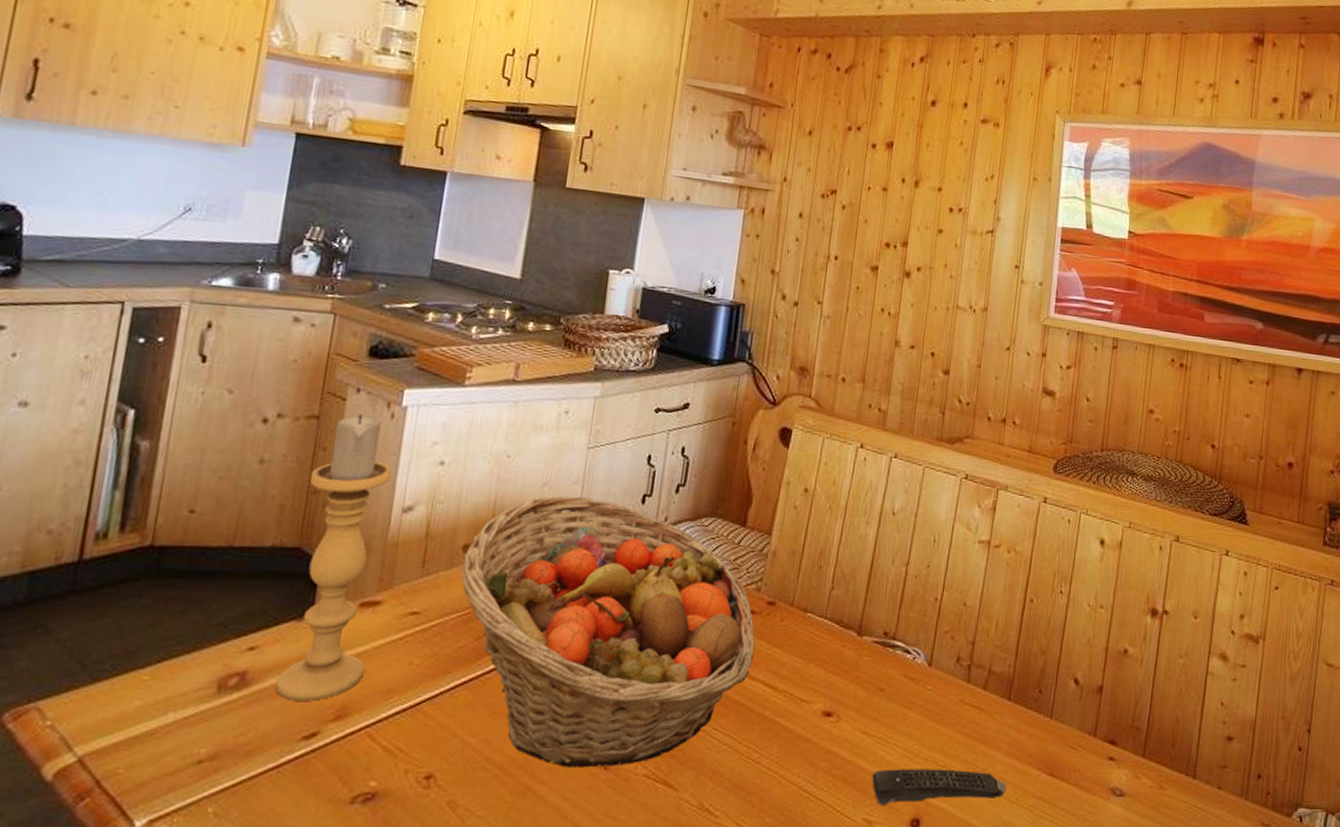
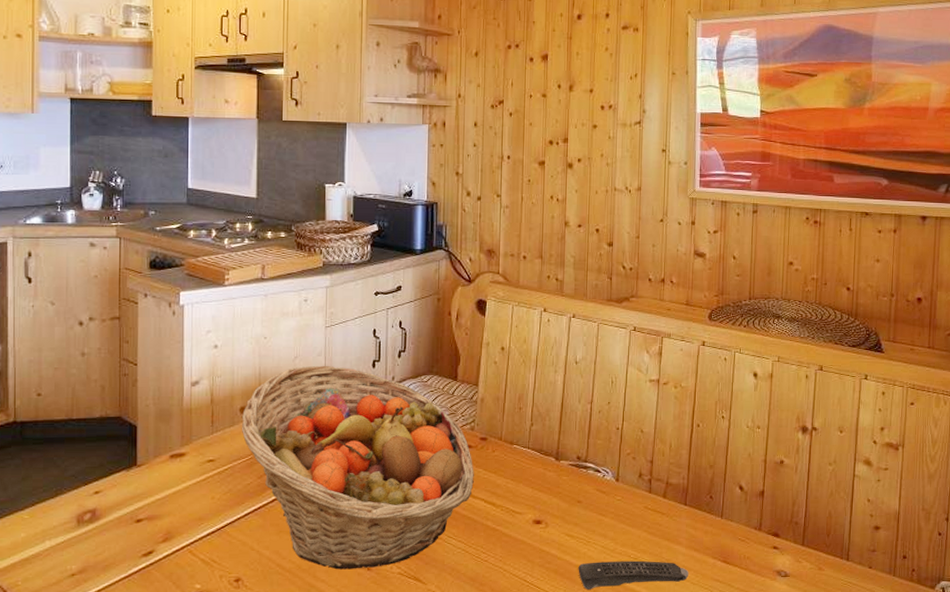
candle holder: present [275,414,392,701] -> none [118,314,180,529]

